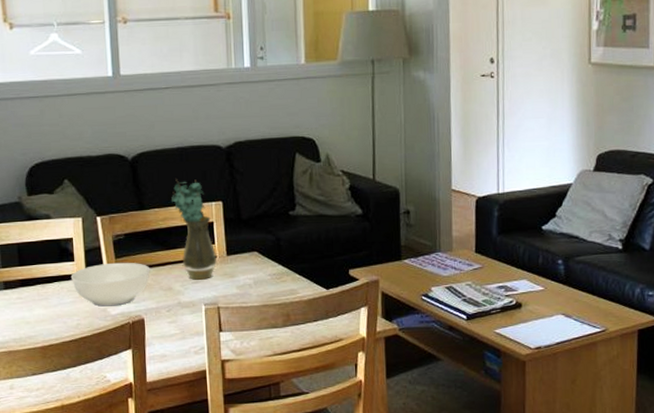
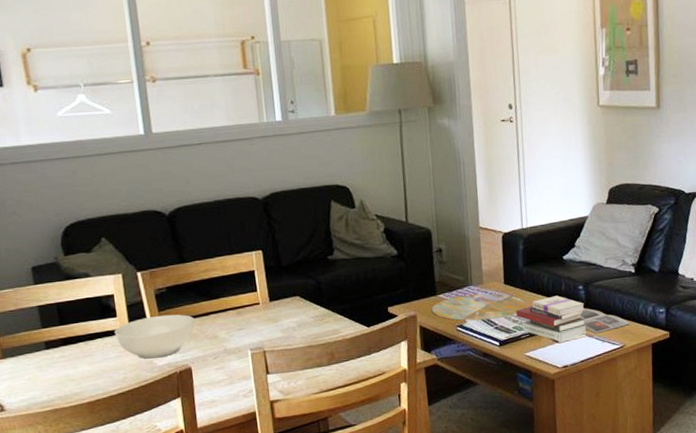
vase: present [171,179,217,280] -> none [211,231,260,327]
decorative tray: none [395,261,499,291] -> present [431,293,526,321]
books: none [486,269,565,322] -> present [516,295,587,344]
magazine: none [558,285,615,315] -> present [580,308,631,334]

